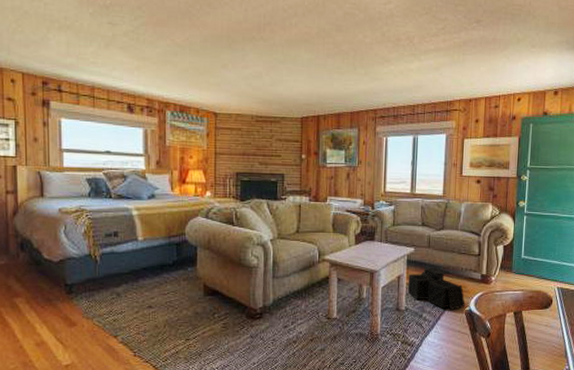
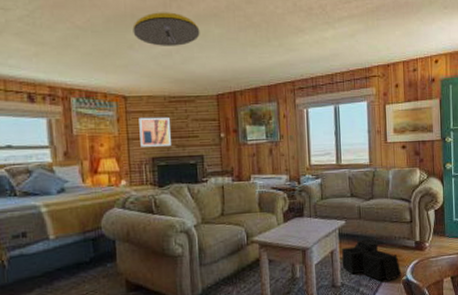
wall art: none [226,134,255,163] -> present [139,117,171,147]
ceiling light: none [227,34,290,69] -> present [132,12,200,46]

